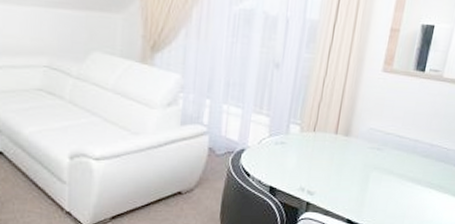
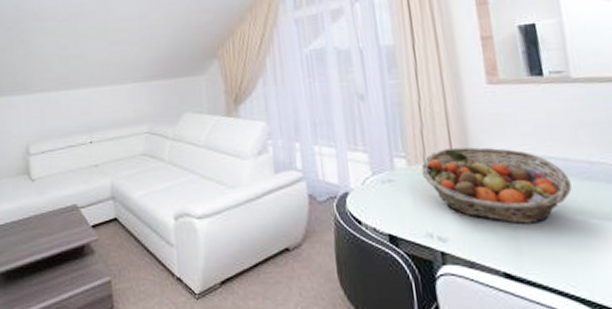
fruit basket: none [309,121,414,186] -> present [421,147,572,224]

